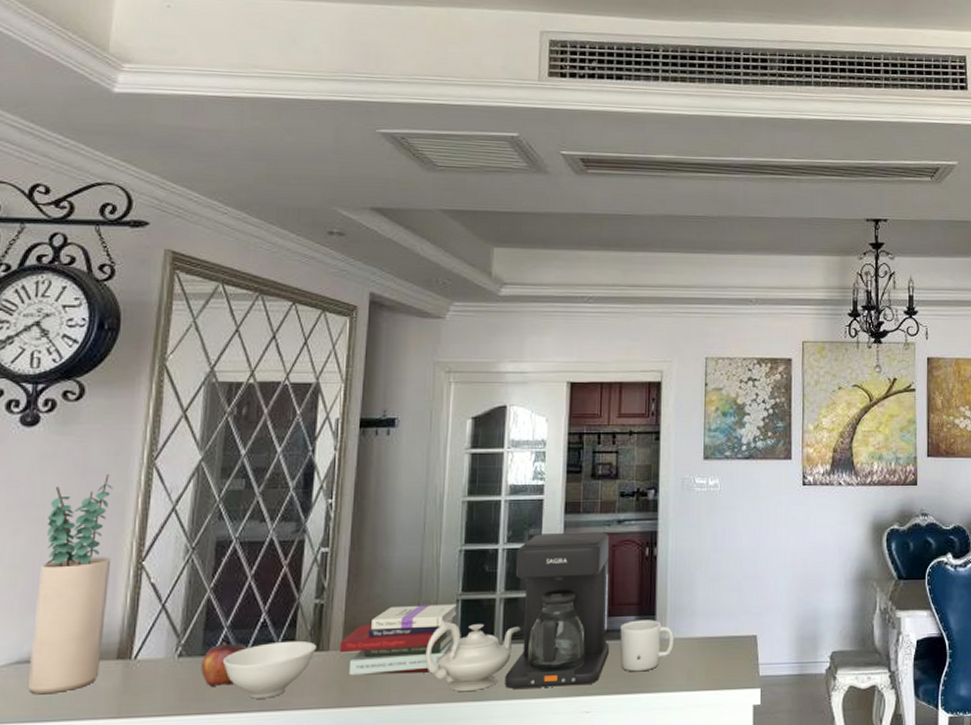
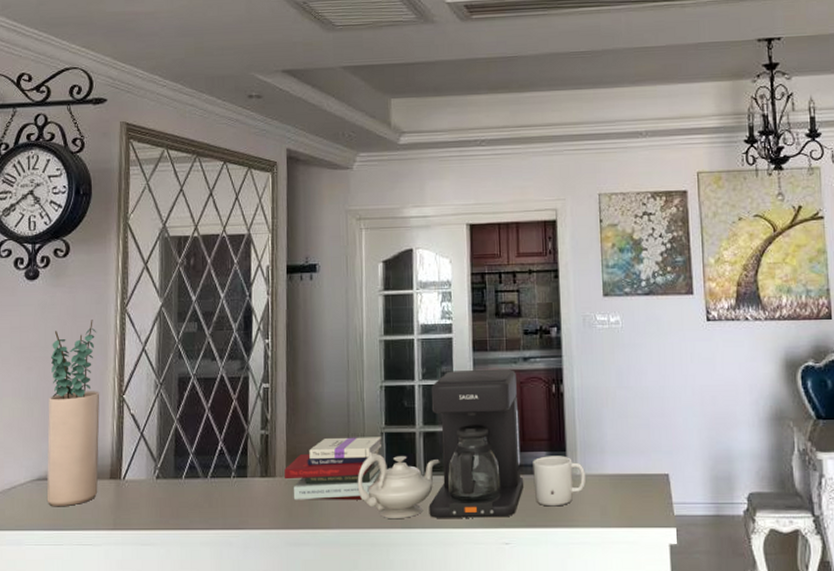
fruit: present [201,641,248,687] -> none [174,466,210,506]
bowl: present [222,640,317,699] -> none [190,467,266,518]

